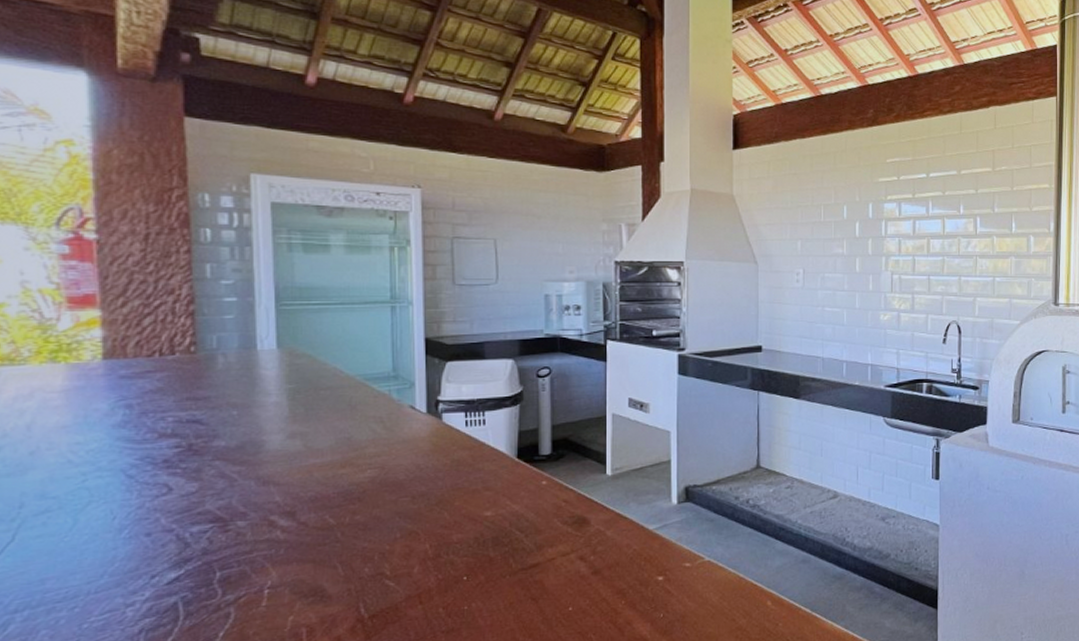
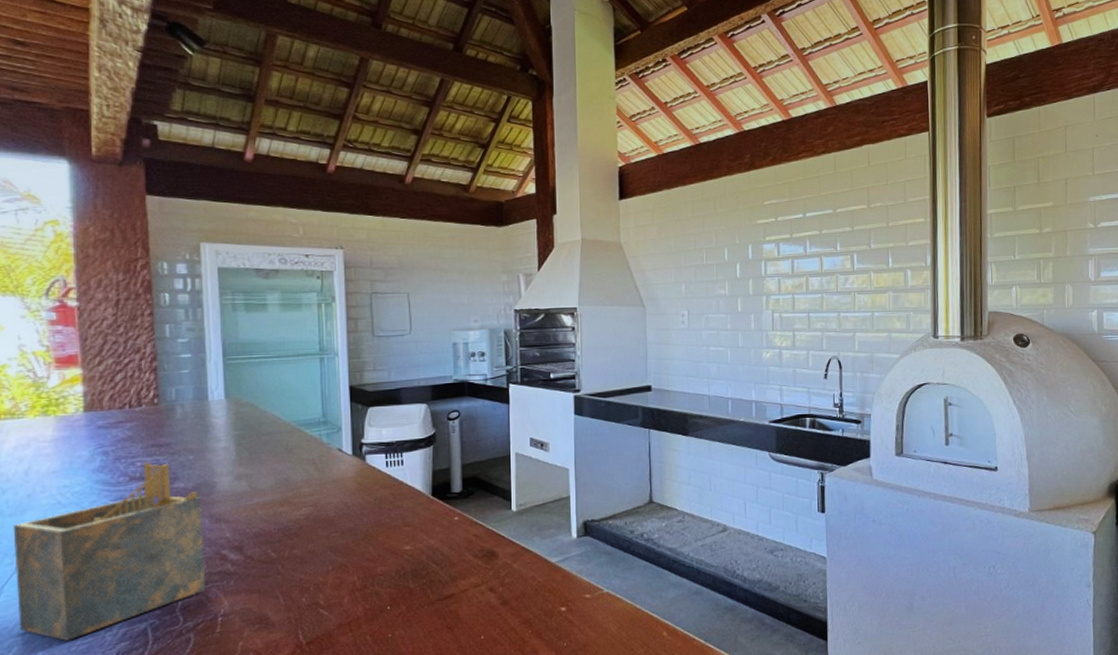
napkin holder: none [11,417,251,617] -> present [13,462,206,641]

